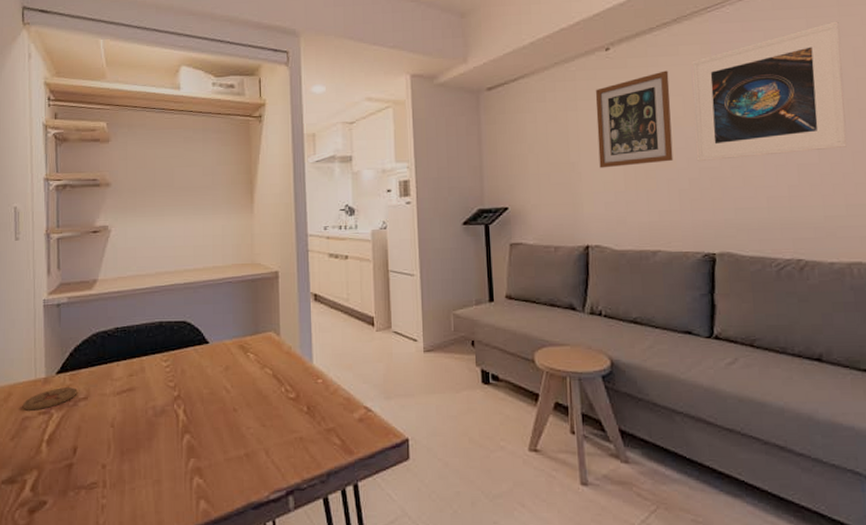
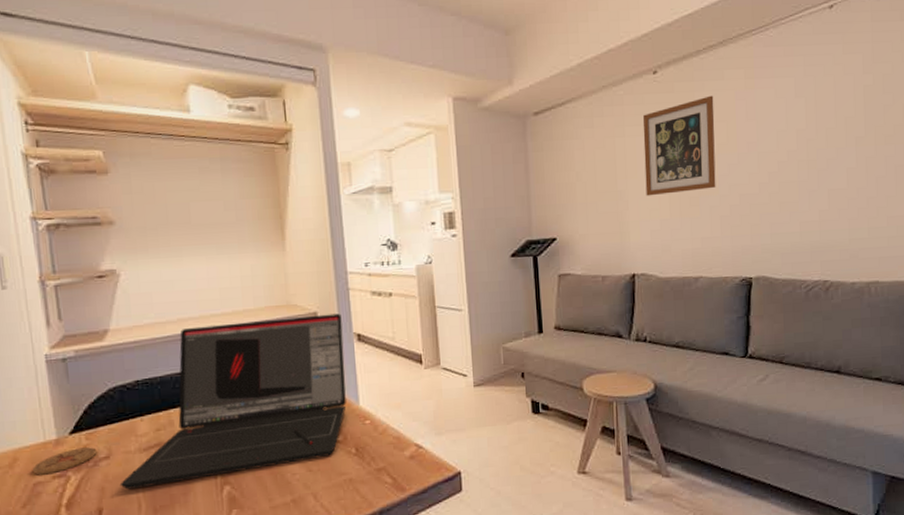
laptop: none [94,273,301,430] -> present [119,313,346,490]
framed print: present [691,21,847,162] -> none [735,47,873,189]

